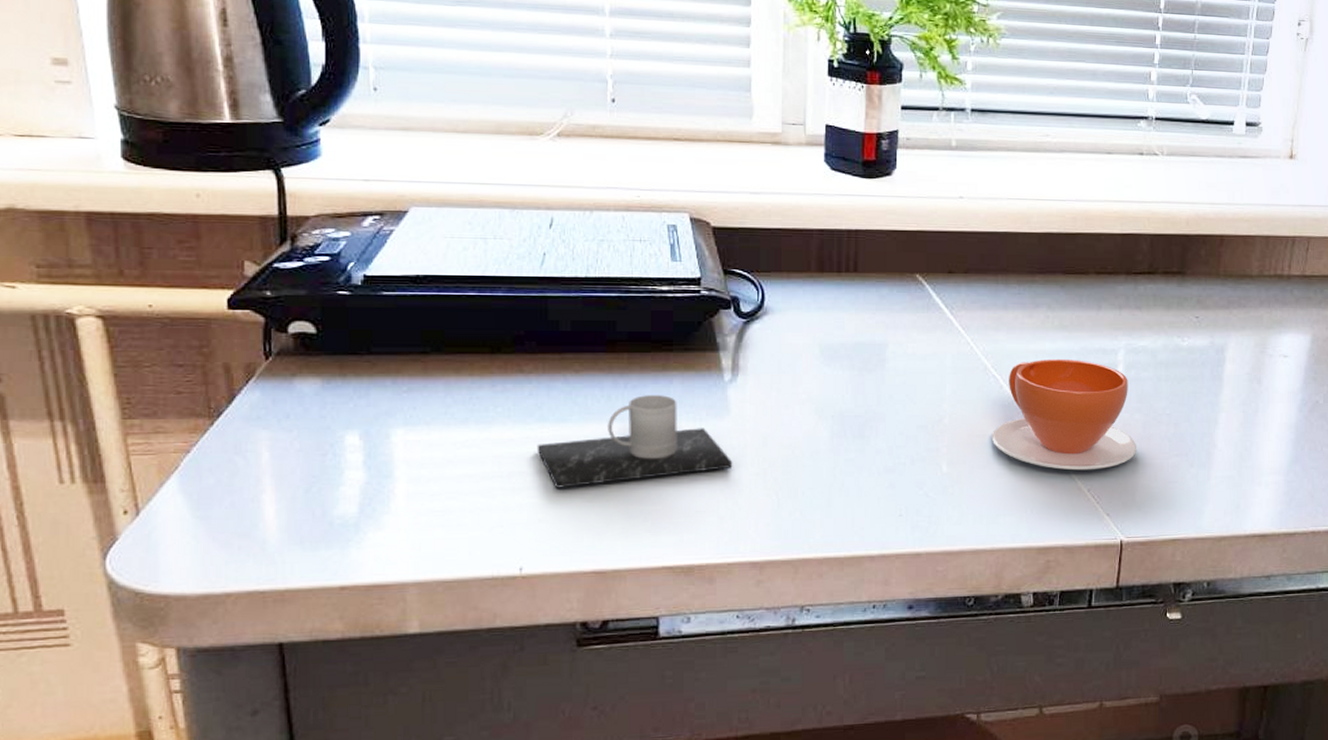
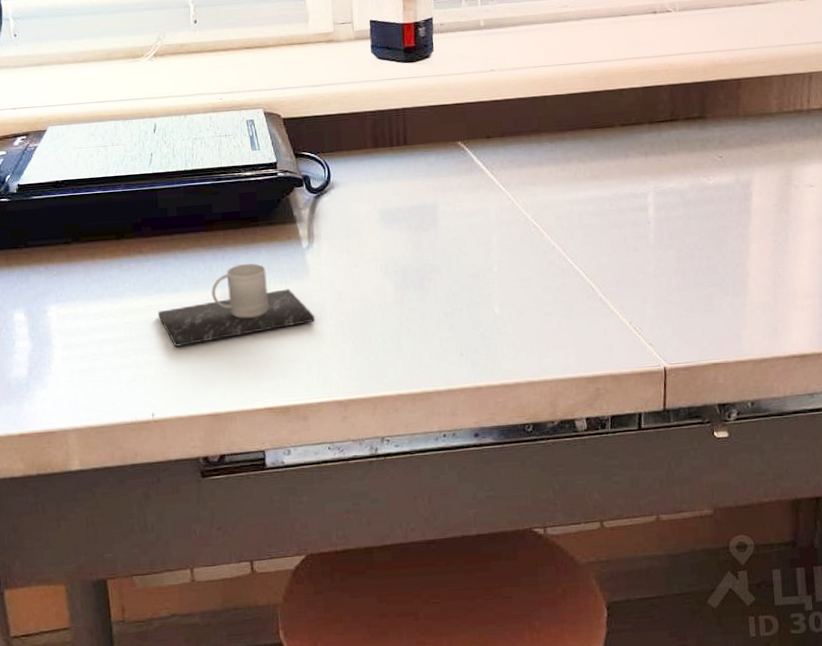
teacup: present [991,358,1137,471] -> none [536,205,673,306]

